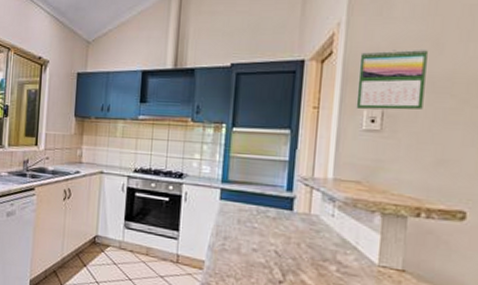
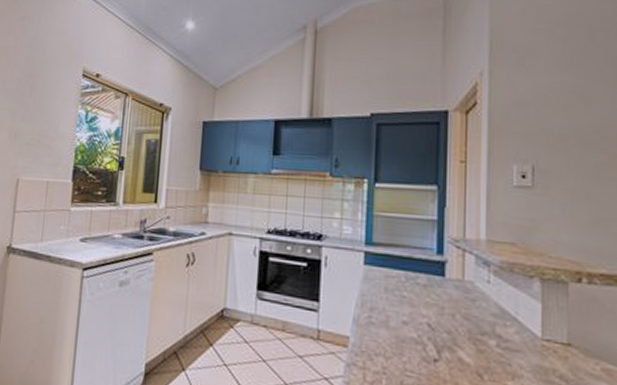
calendar: present [356,49,428,110] -> none [505,100,574,165]

